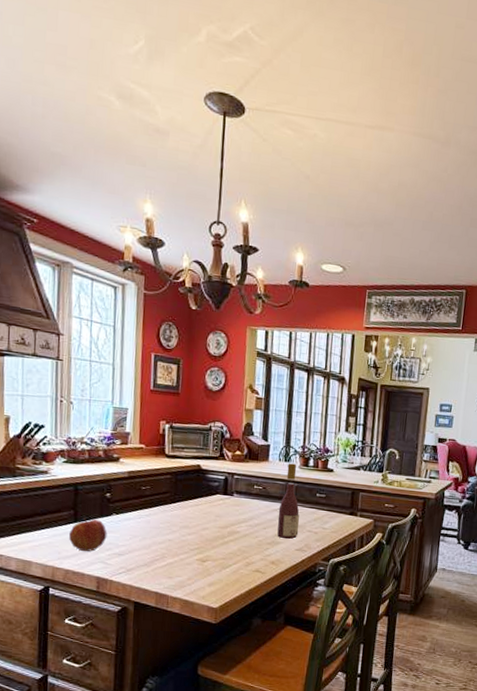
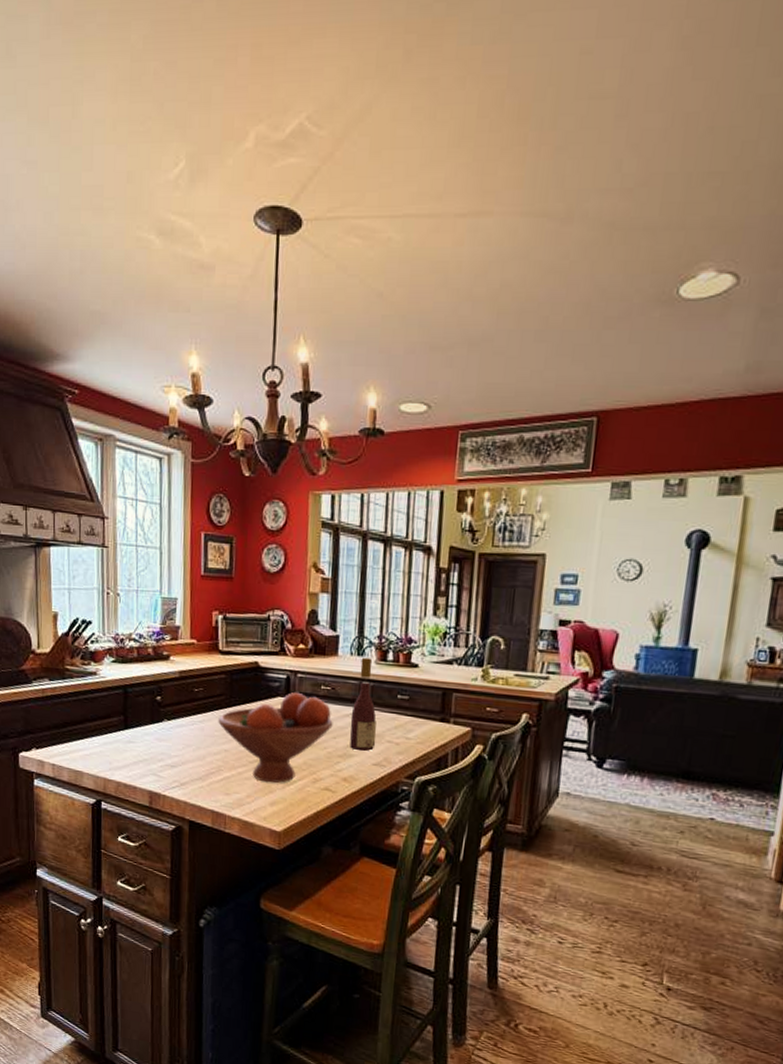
apple: present [69,518,107,552] -> none [120,724,159,763]
fruit bowl: none [163,490,264,567] -> present [218,692,333,783]

